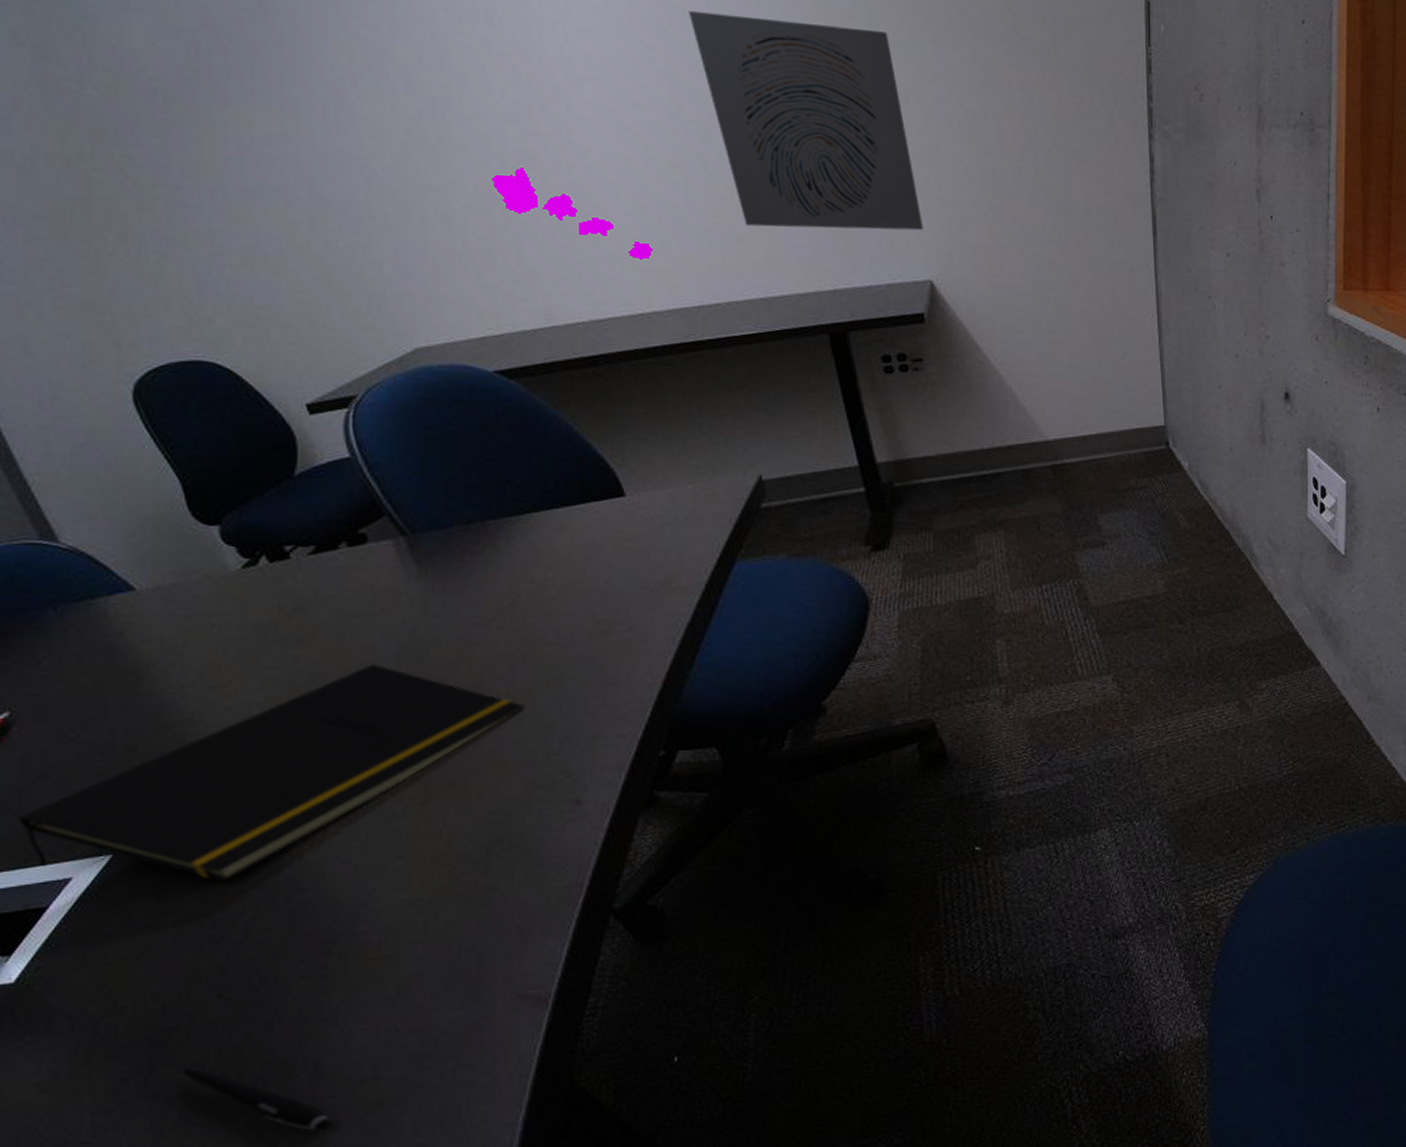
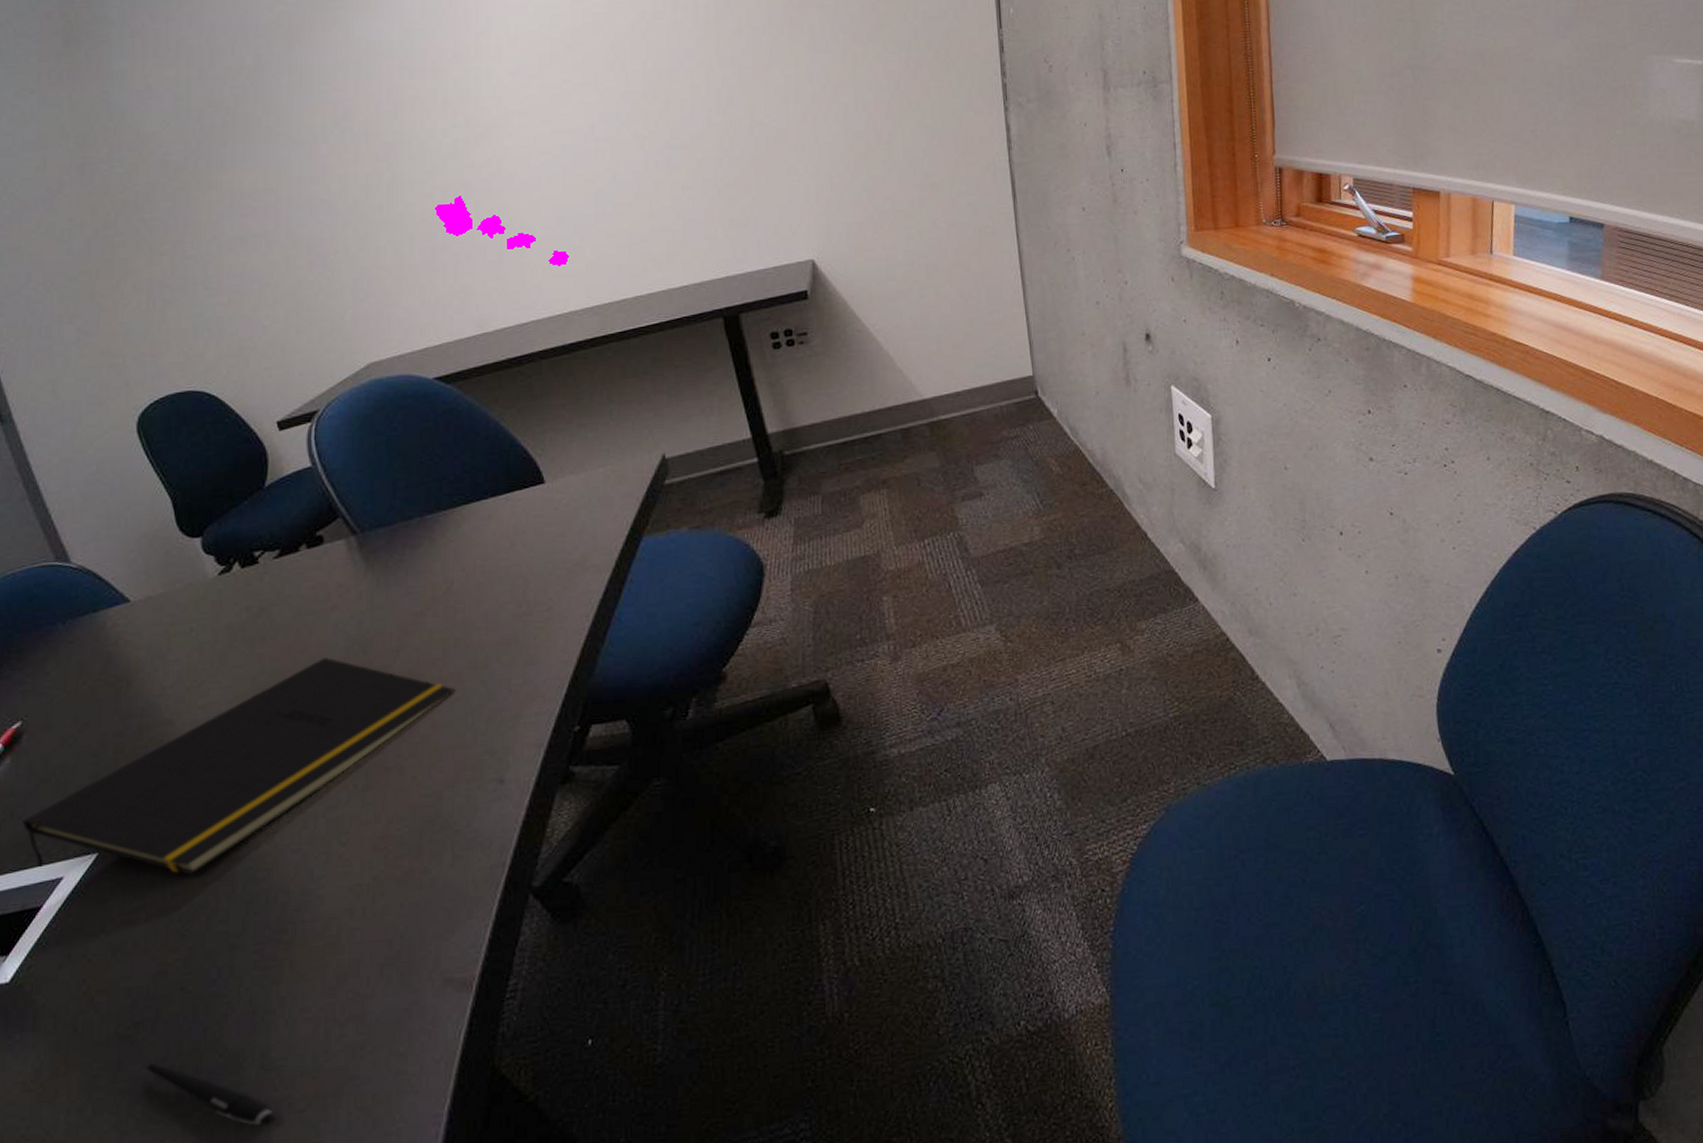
wall art: present [688,10,924,231] -> none [599,43,805,227]

